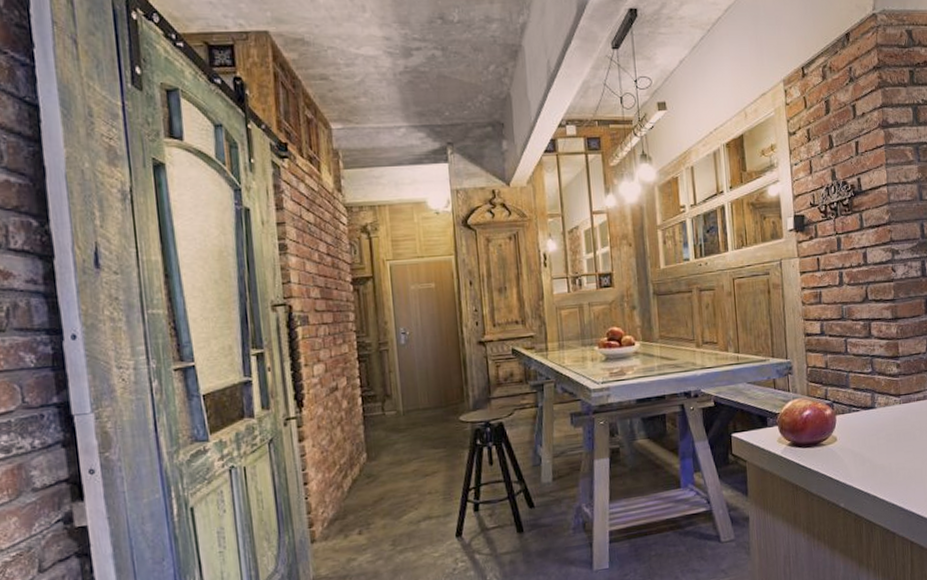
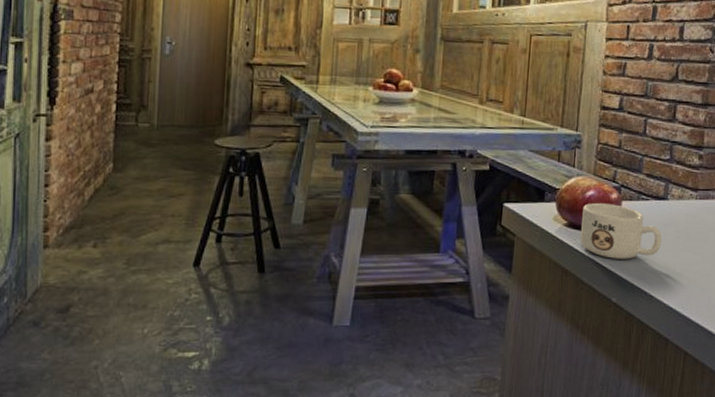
mug: none [802,419,876,469] -> present [580,202,663,259]

